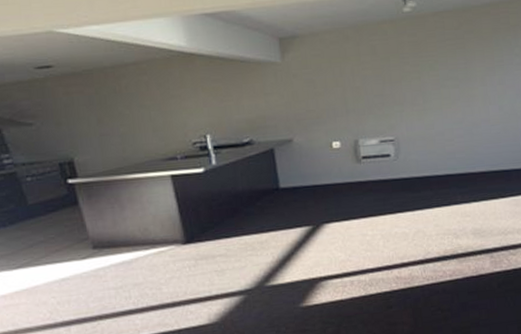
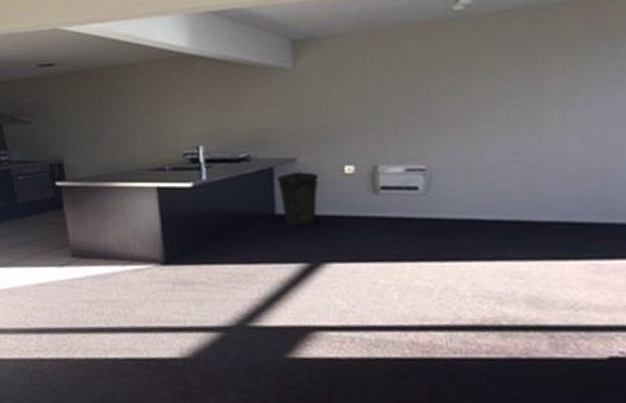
trash can: none [278,148,314,196] -> present [278,170,318,225]

